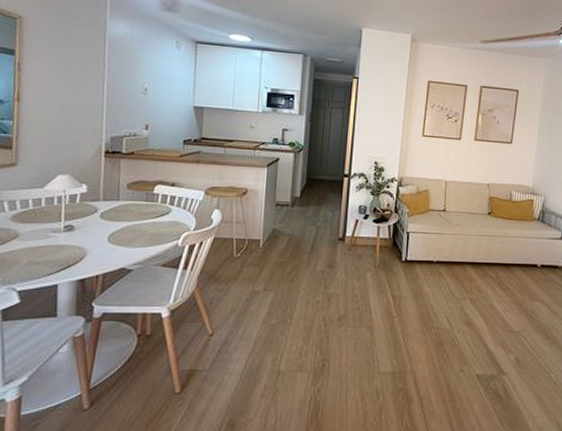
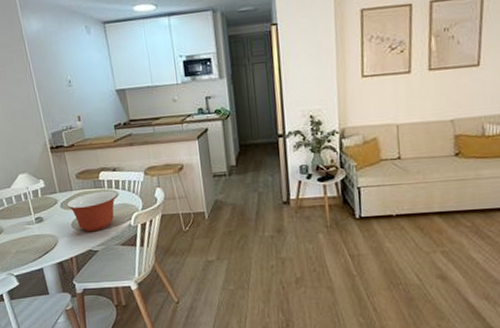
mixing bowl: none [107,205,170,249] -> present [66,190,117,232]

